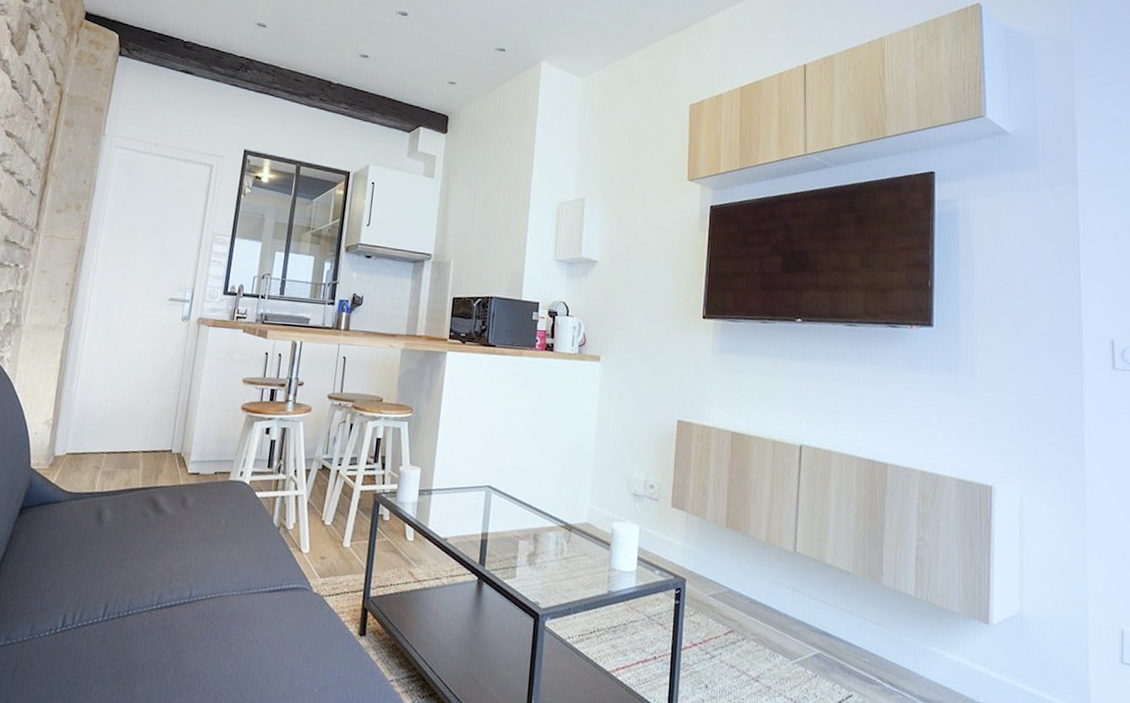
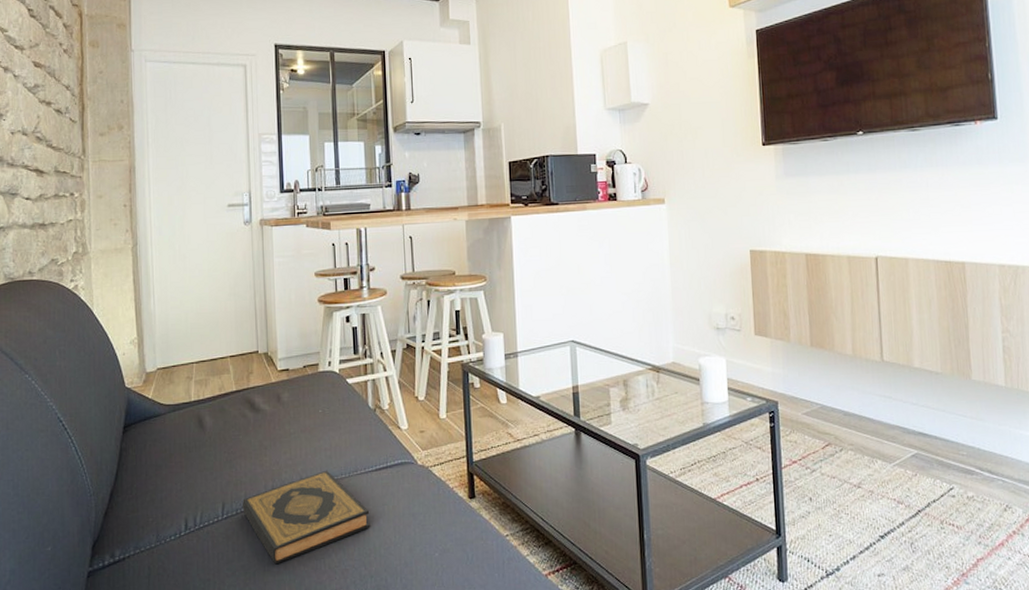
hardback book: none [125,584,255,678] -> present [243,470,370,565]

